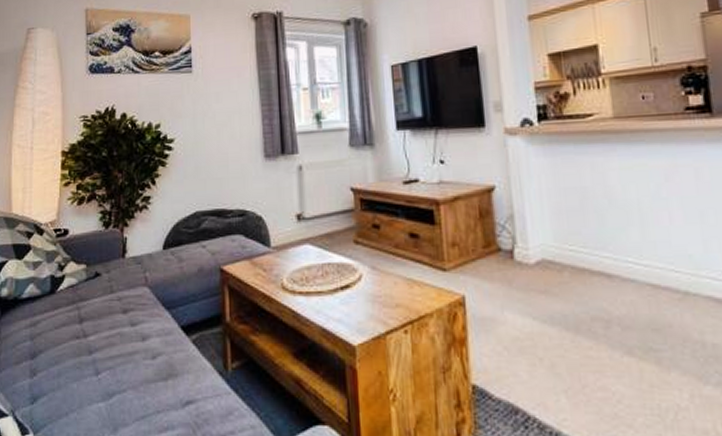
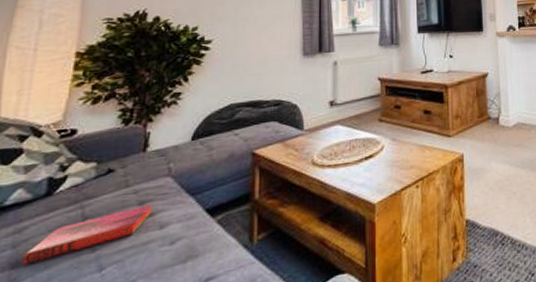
hardback book: none [39,313,135,358] -> present [22,204,153,265]

